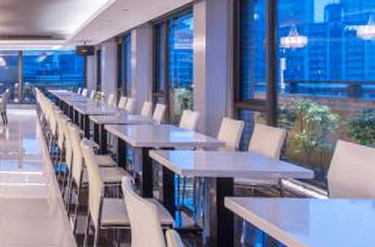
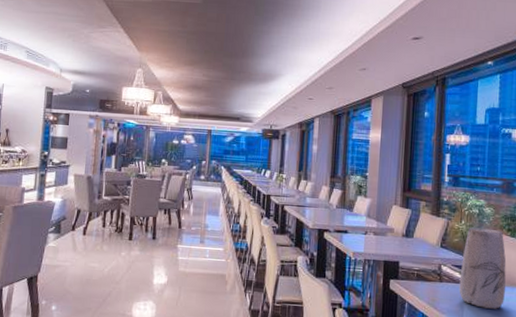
vase: none [303,136,357,224] -> present [459,227,507,309]

